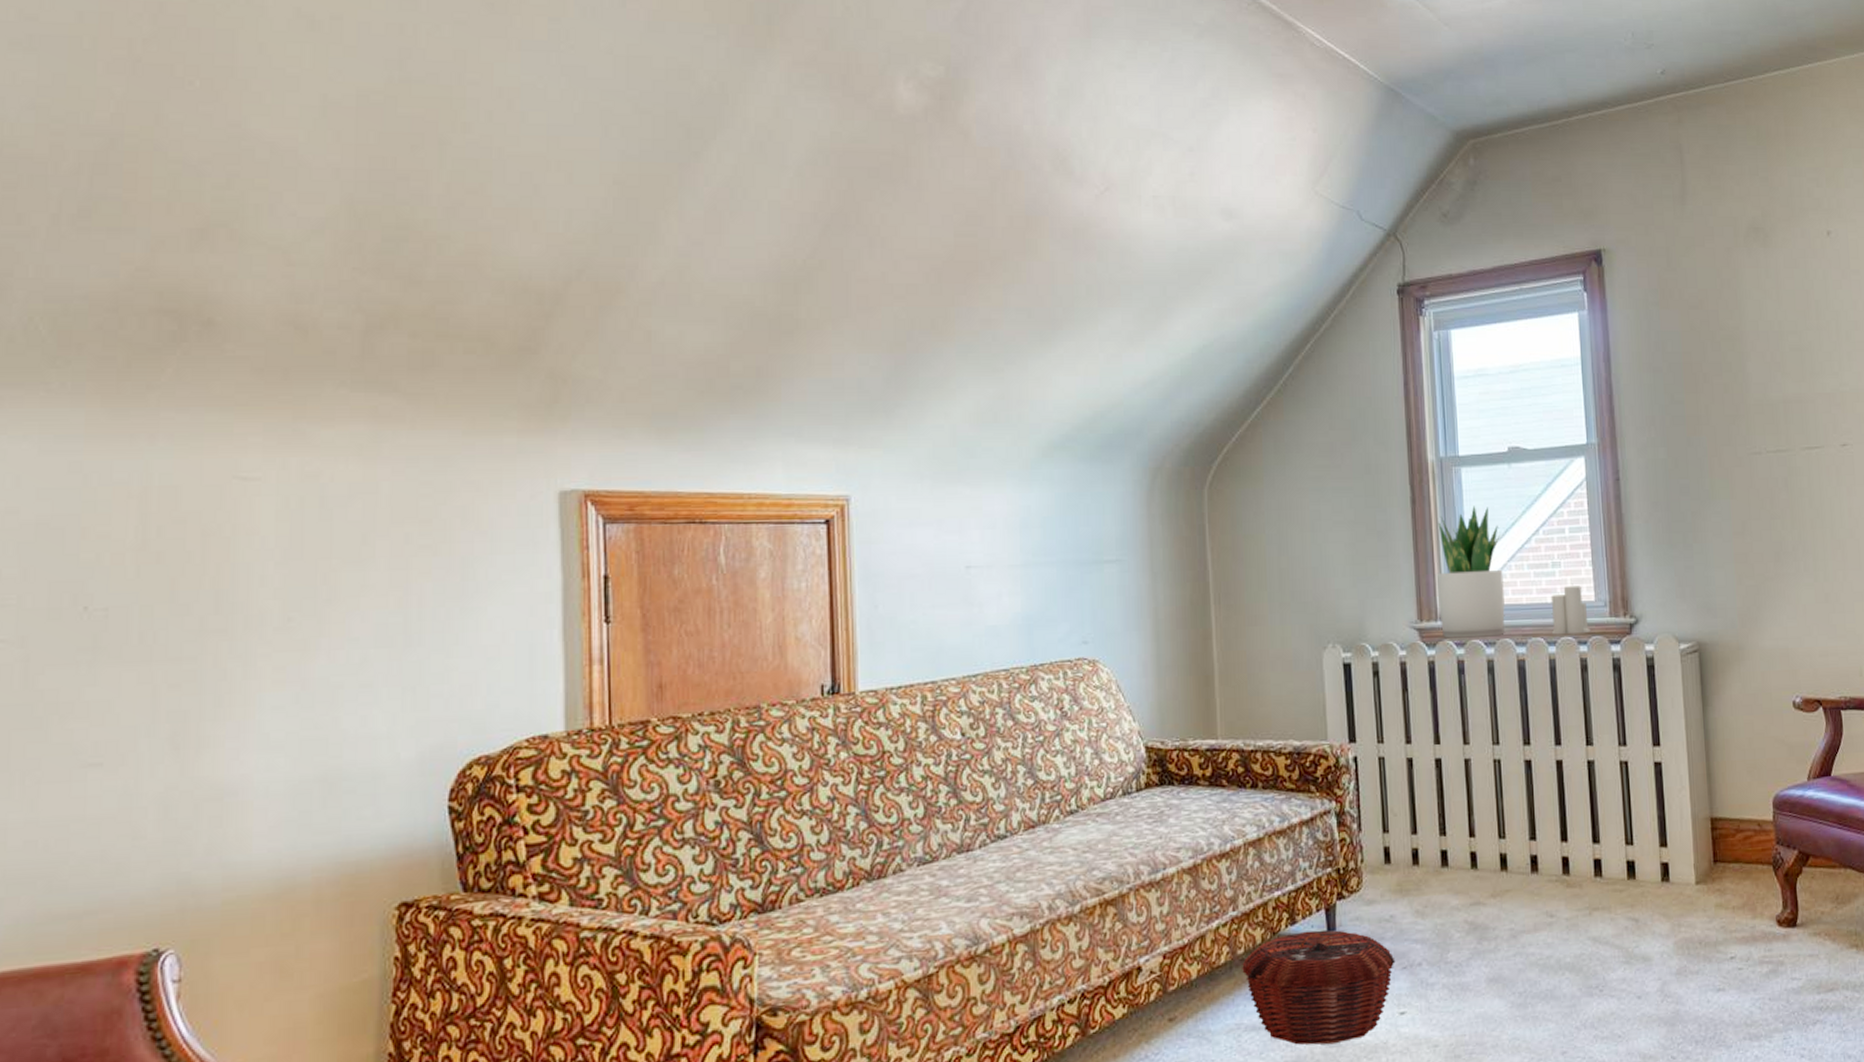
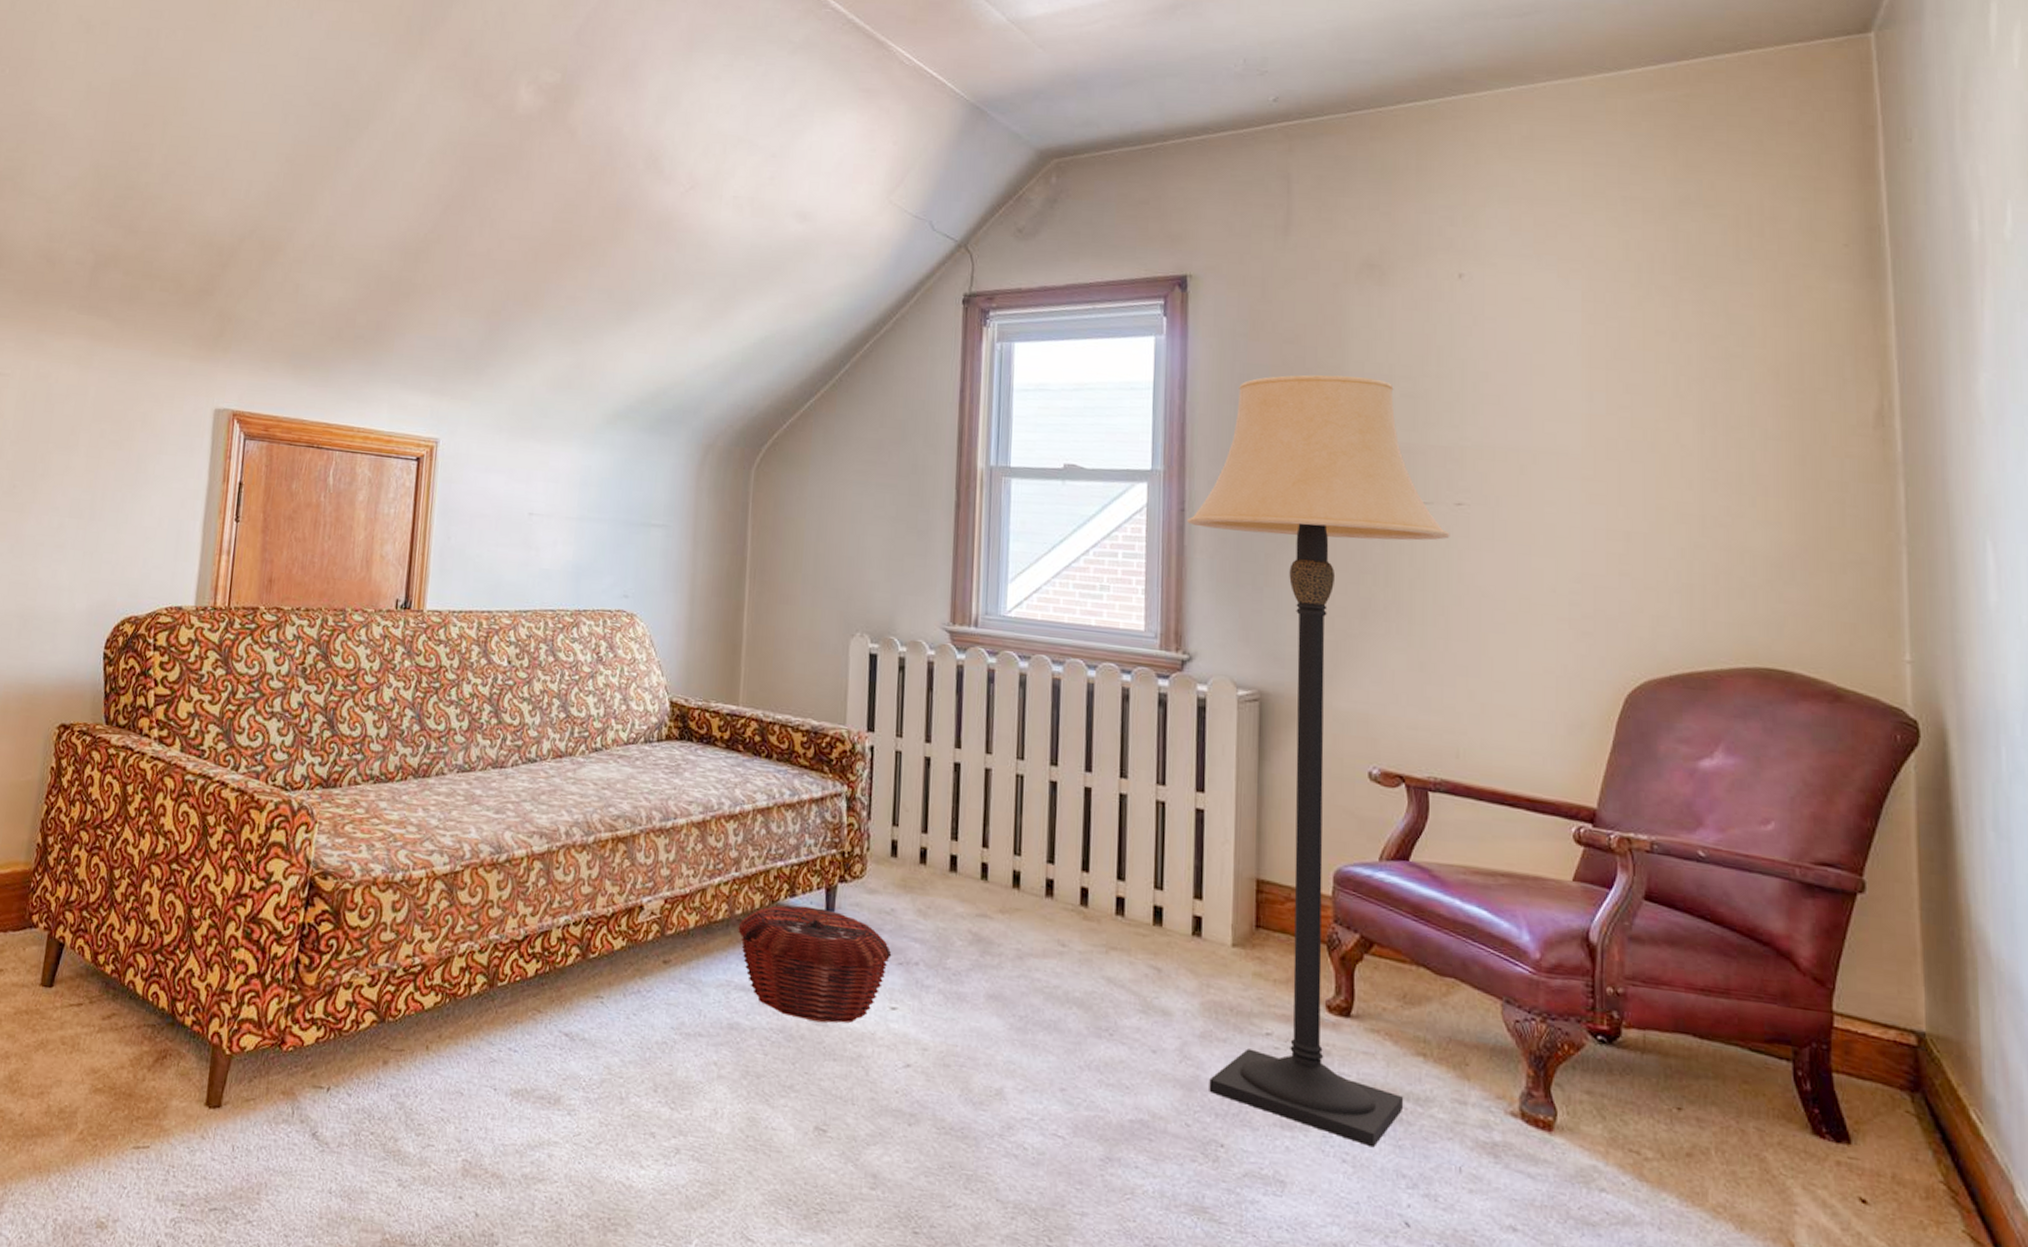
planter: present [1437,506,1505,639] -> none [973,518,1048,652]
candle: present [1551,583,1592,635] -> none [1092,609,1137,663]
lamp: none [1622,336,1845,1038] -> present [1187,374,1450,1148]

